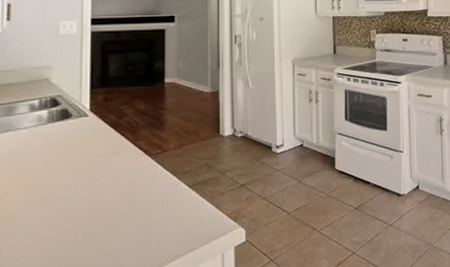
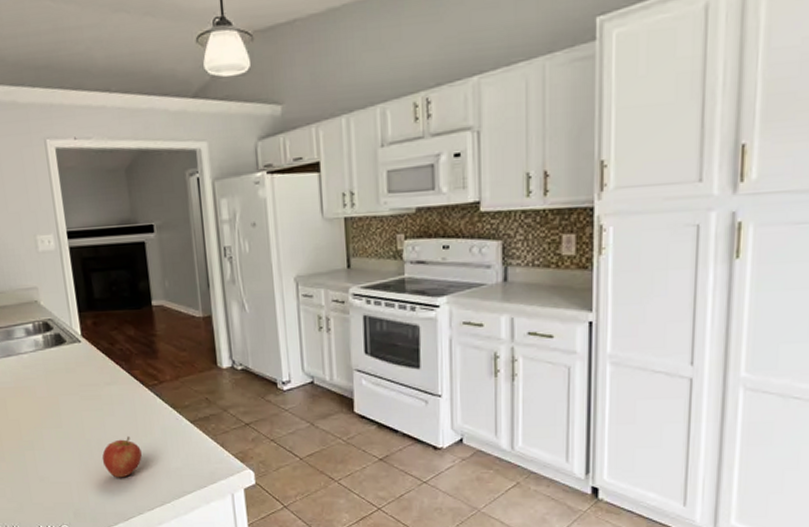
apple: none [91,205,135,249] -> present [102,436,142,478]

